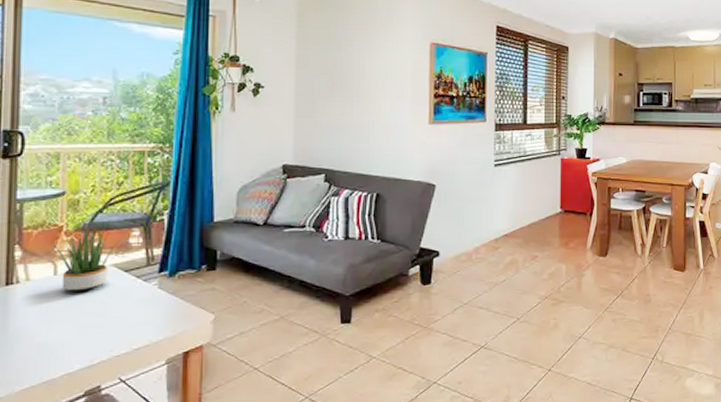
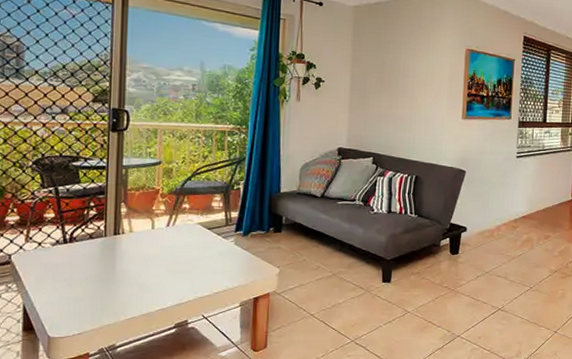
potted plant: present [50,226,120,293] -> none [148,191,205,244]

